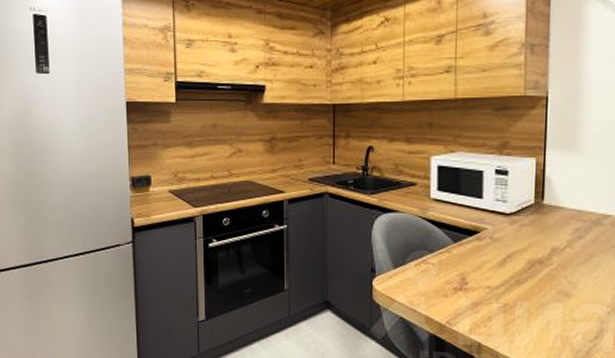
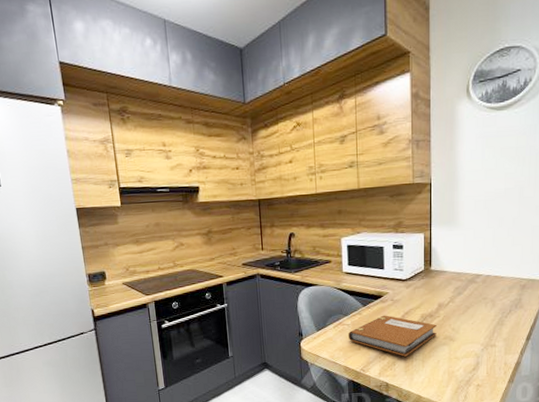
notebook: none [433,256,548,312] -> present [349,315,437,357]

